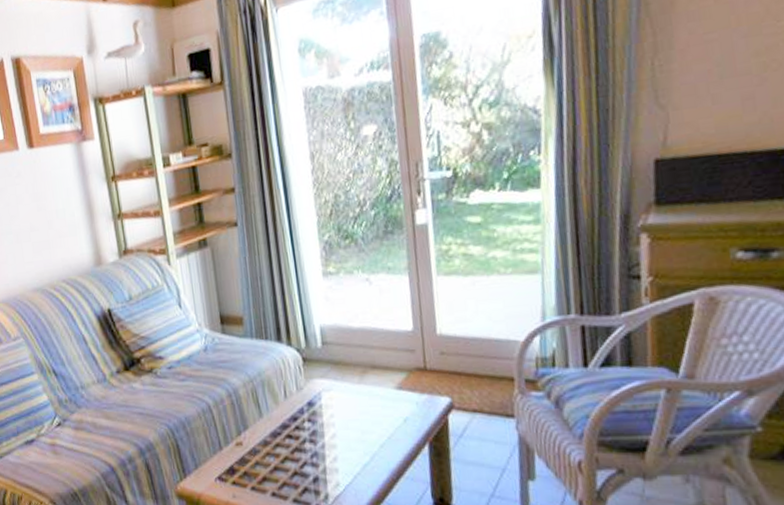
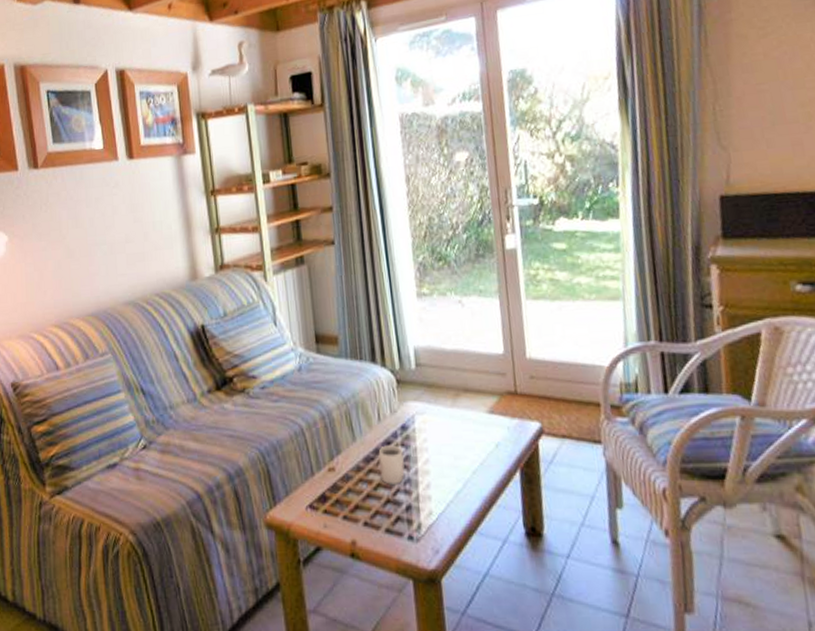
mug: none [285,420,312,458] -> present [378,445,405,485]

